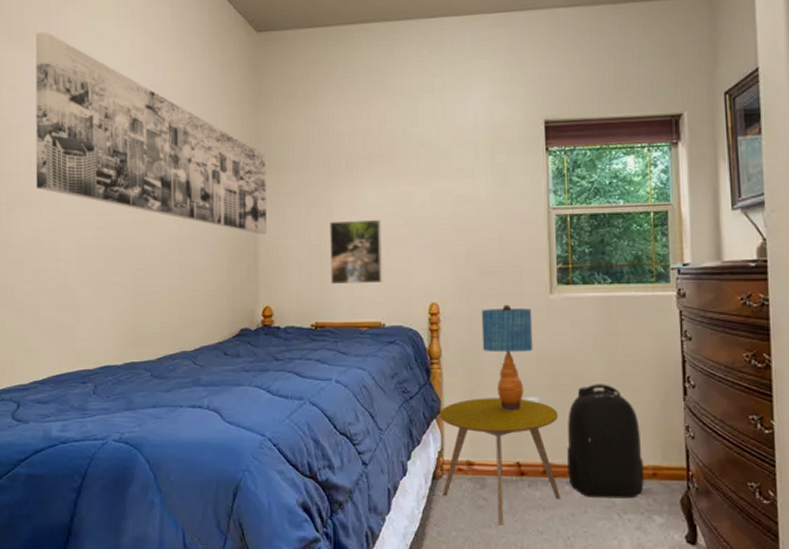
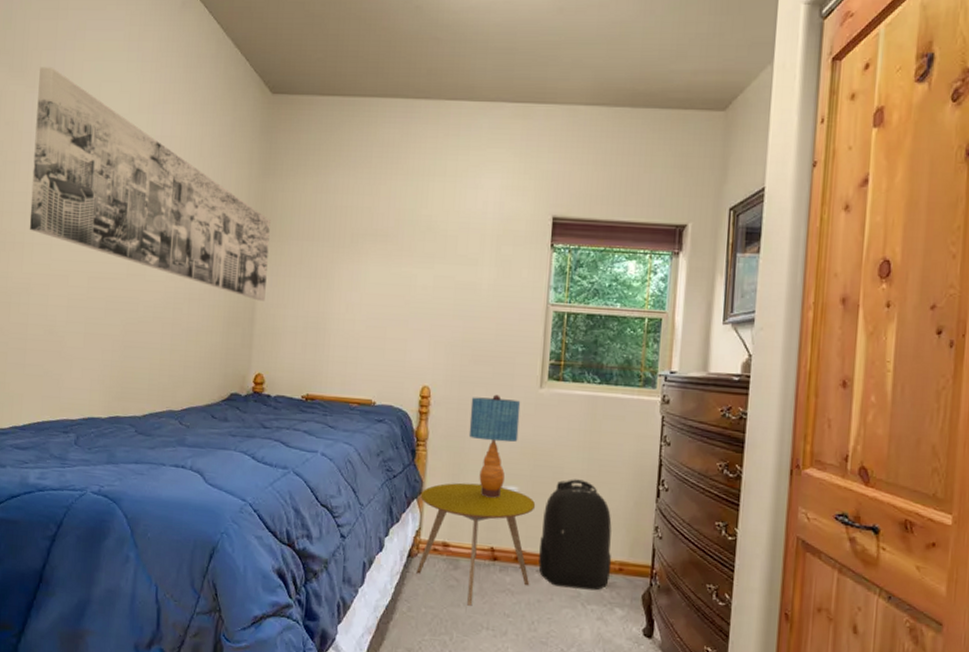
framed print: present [330,219,383,285] -> none [325,295,381,362]

